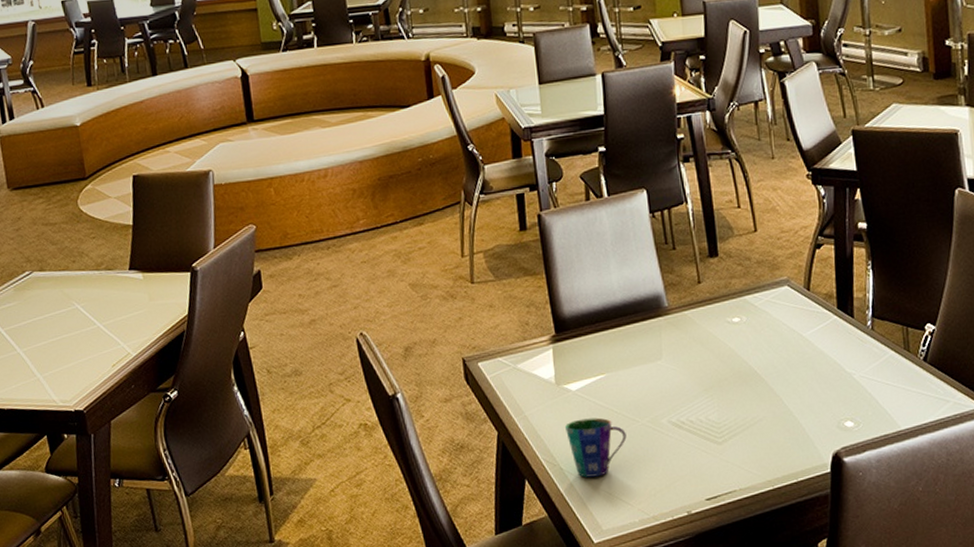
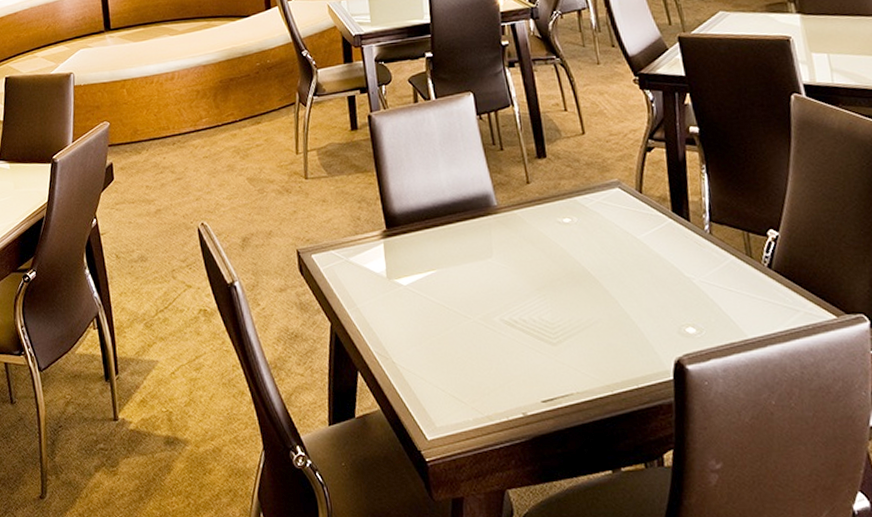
cup: present [564,417,627,478] -> none [396,313,459,373]

